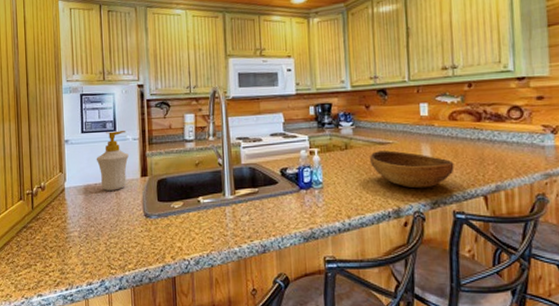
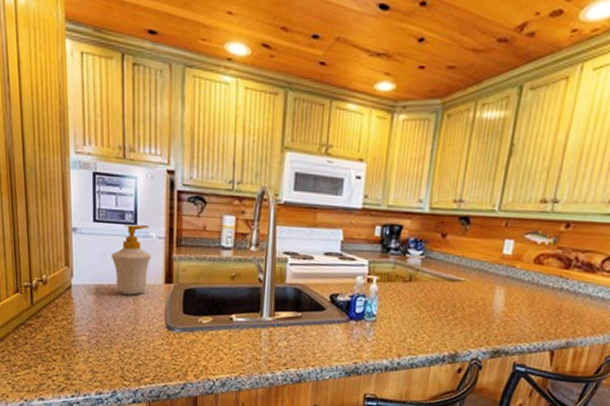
bowl: present [370,150,454,189] -> none [434,288,528,335]

